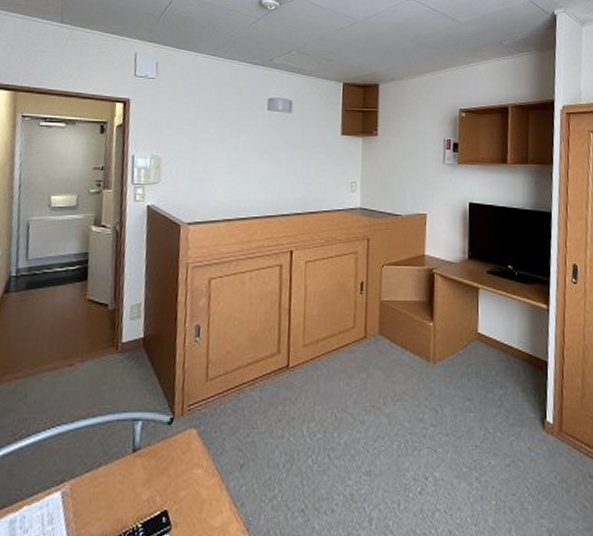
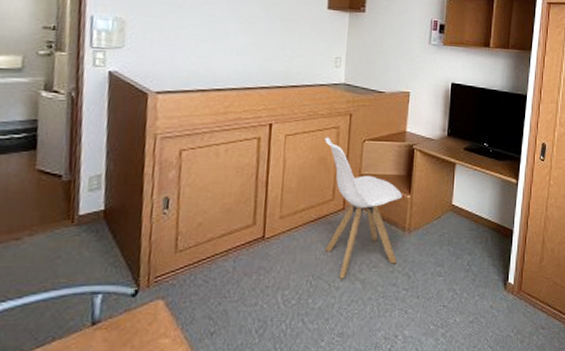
chair: none [344,263,424,412] -> present [325,137,402,279]

